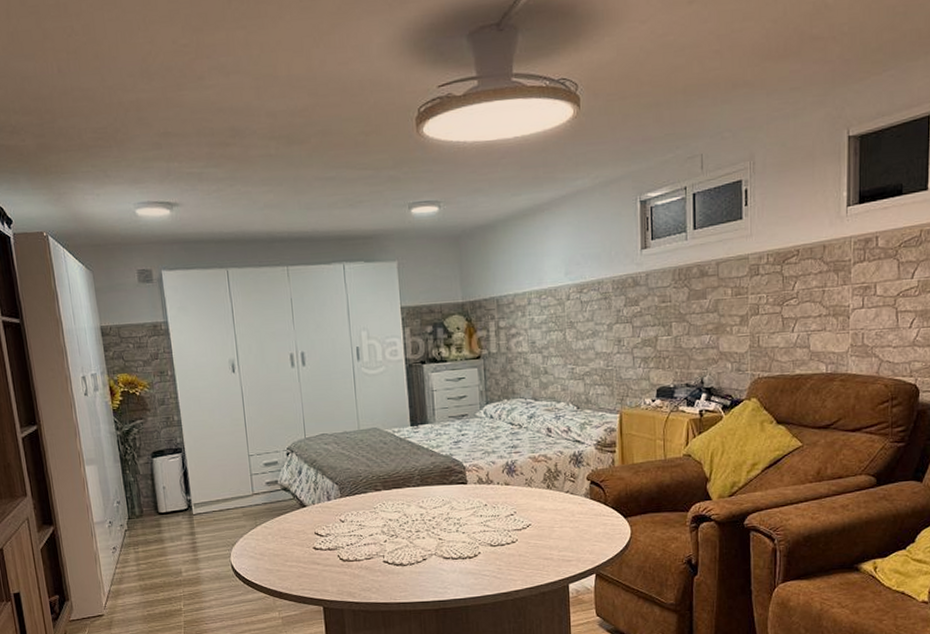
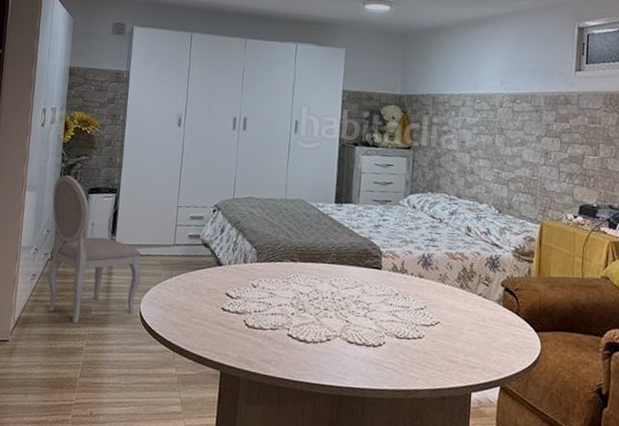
dining chair: none [114,442,226,587] -> present [47,175,142,324]

